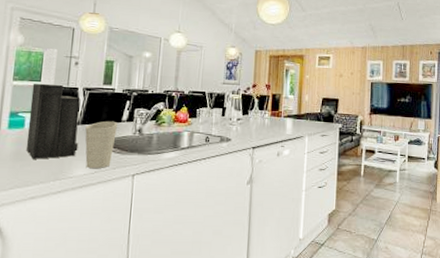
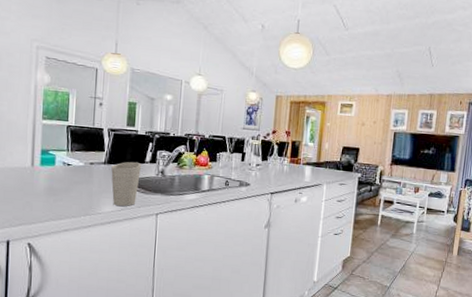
knife block: present [26,48,81,159] -> none [57,88,106,196]

